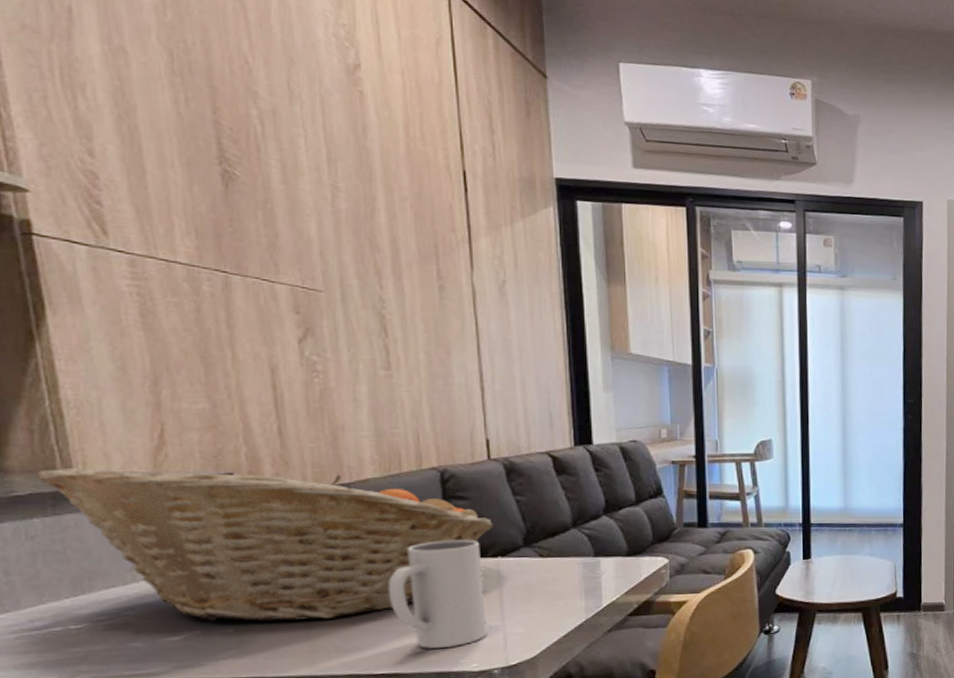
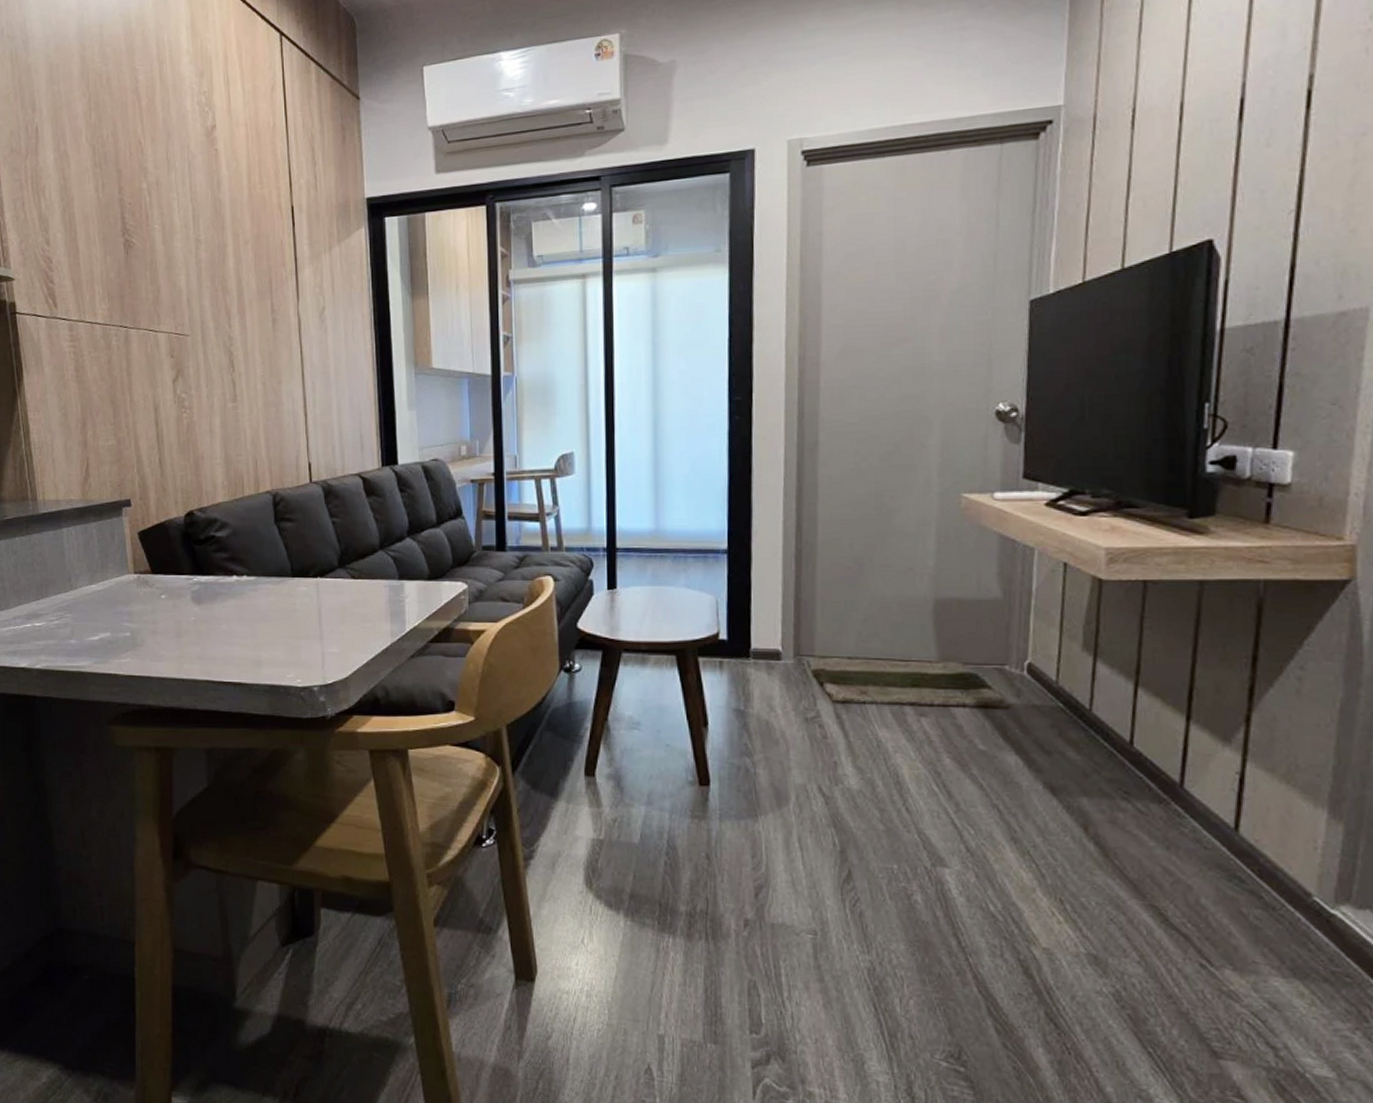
fruit basket: present [36,468,494,622] -> none [18,497,315,629]
mug: present [388,539,487,649] -> none [234,560,309,662]

